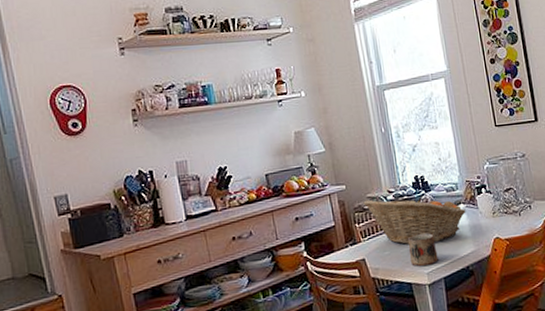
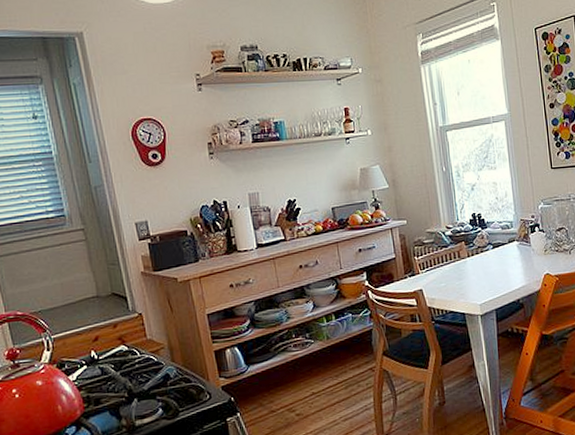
fruit basket: present [363,195,466,244] -> none [423,232,519,277]
mug: present [407,233,438,266] -> none [462,267,491,298]

